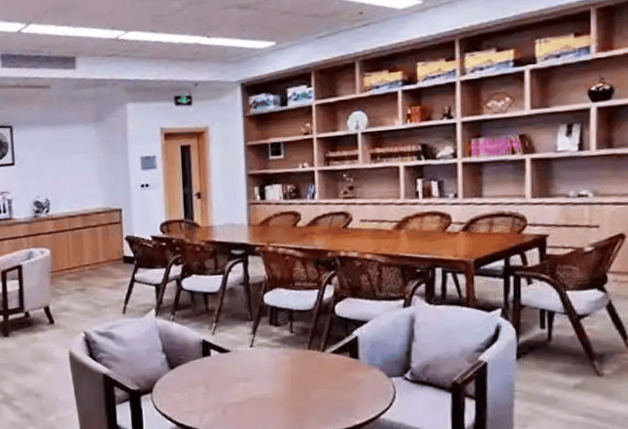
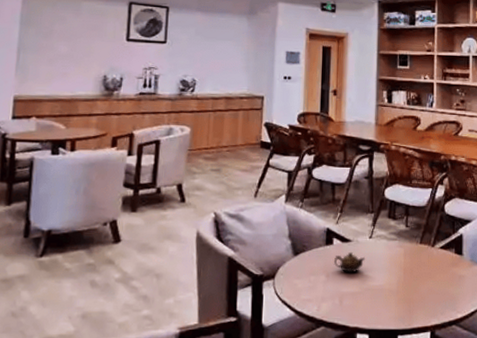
teapot: none [212,362,248,383] -> present [333,251,366,272]

